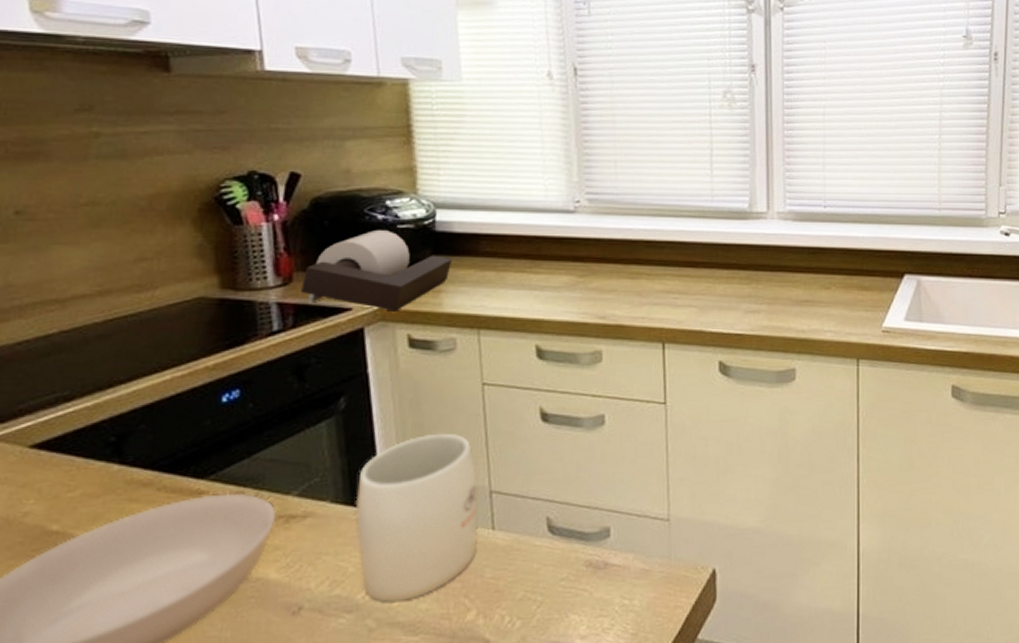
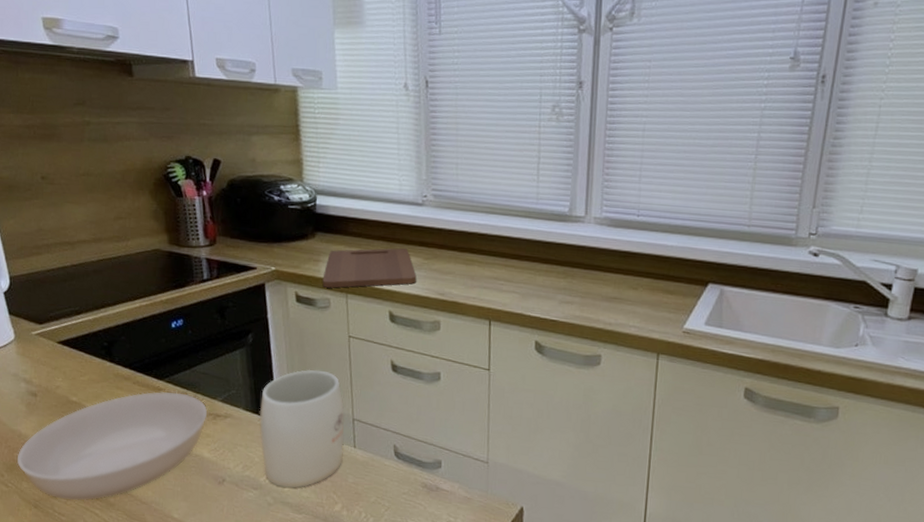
paper towel holder: present [301,230,451,311] -> none [222,208,328,273]
cutting board: none [445,265,570,325] -> present [322,247,417,288]

